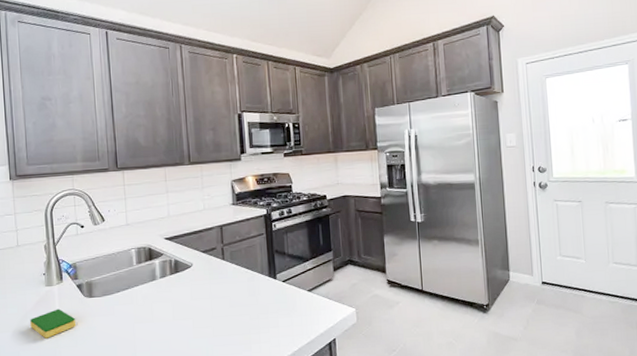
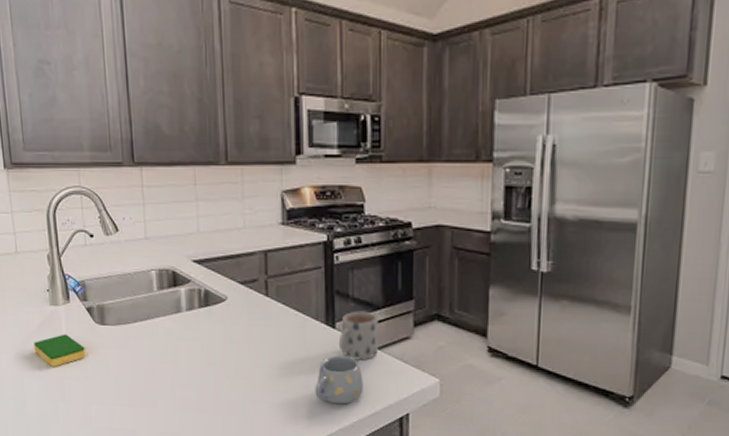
mug: none [263,299,301,339] -> present [315,355,363,405]
mug: none [279,263,309,302] -> present [338,310,378,361]

